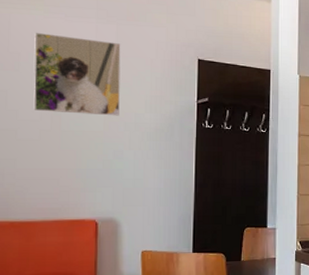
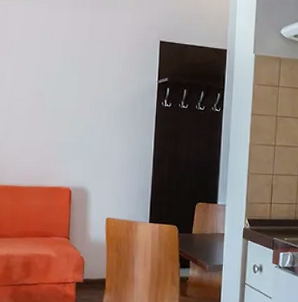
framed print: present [33,33,121,116] -> none [23,22,94,95]

